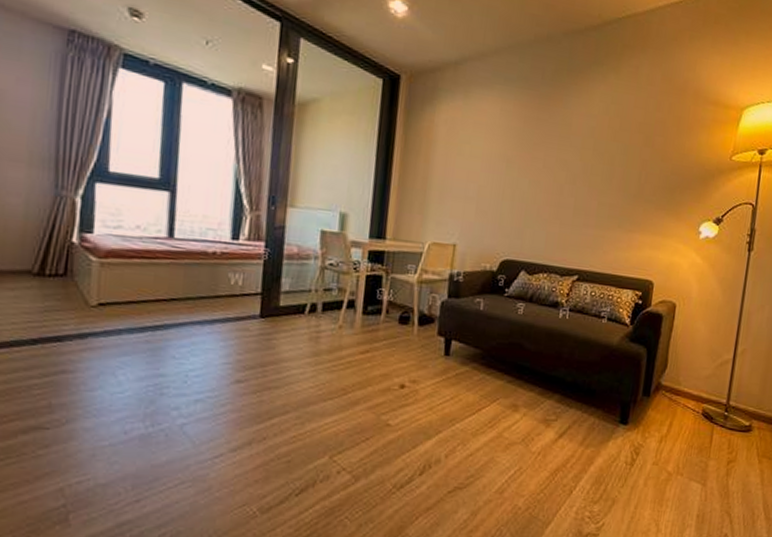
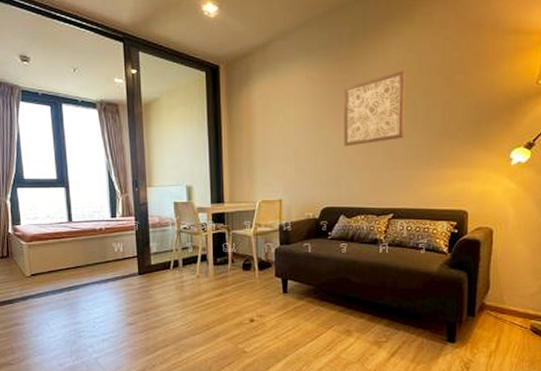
wall art: none [533,120,607,195] -> present [343,70,405,147]

